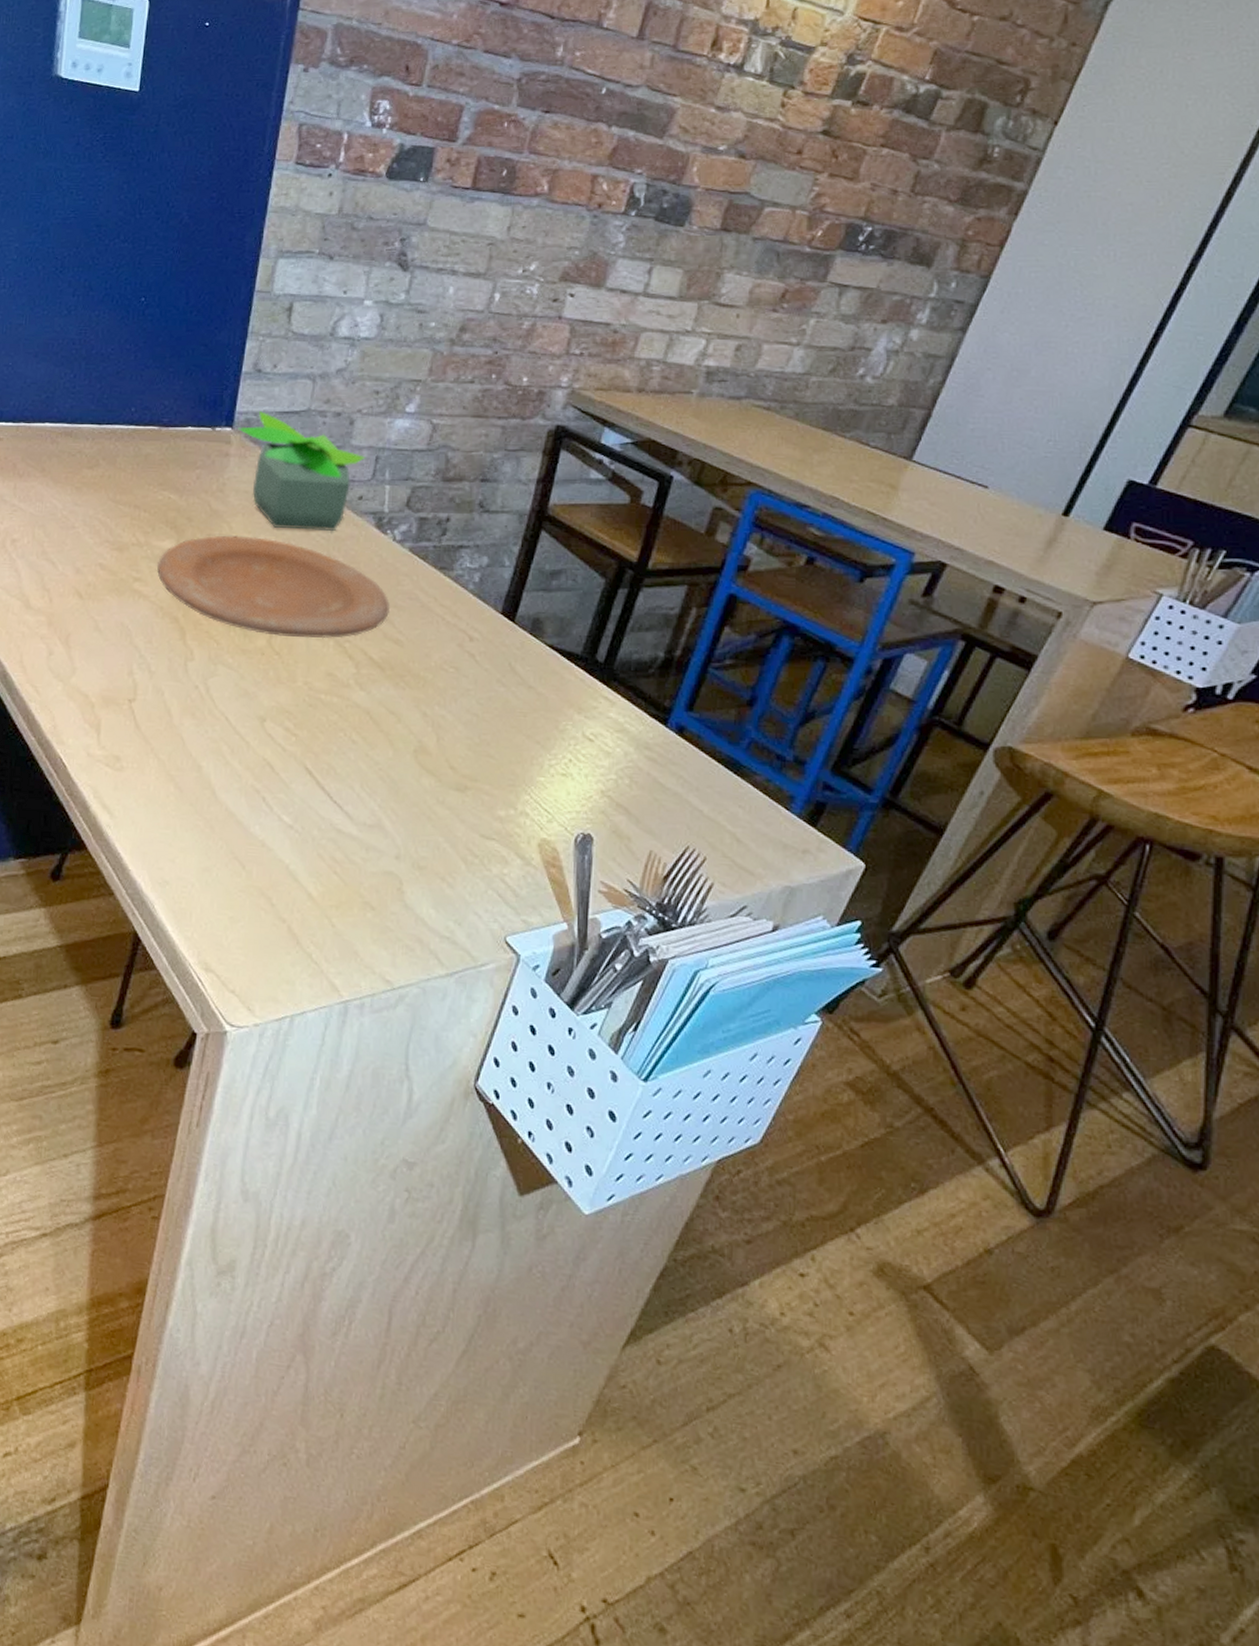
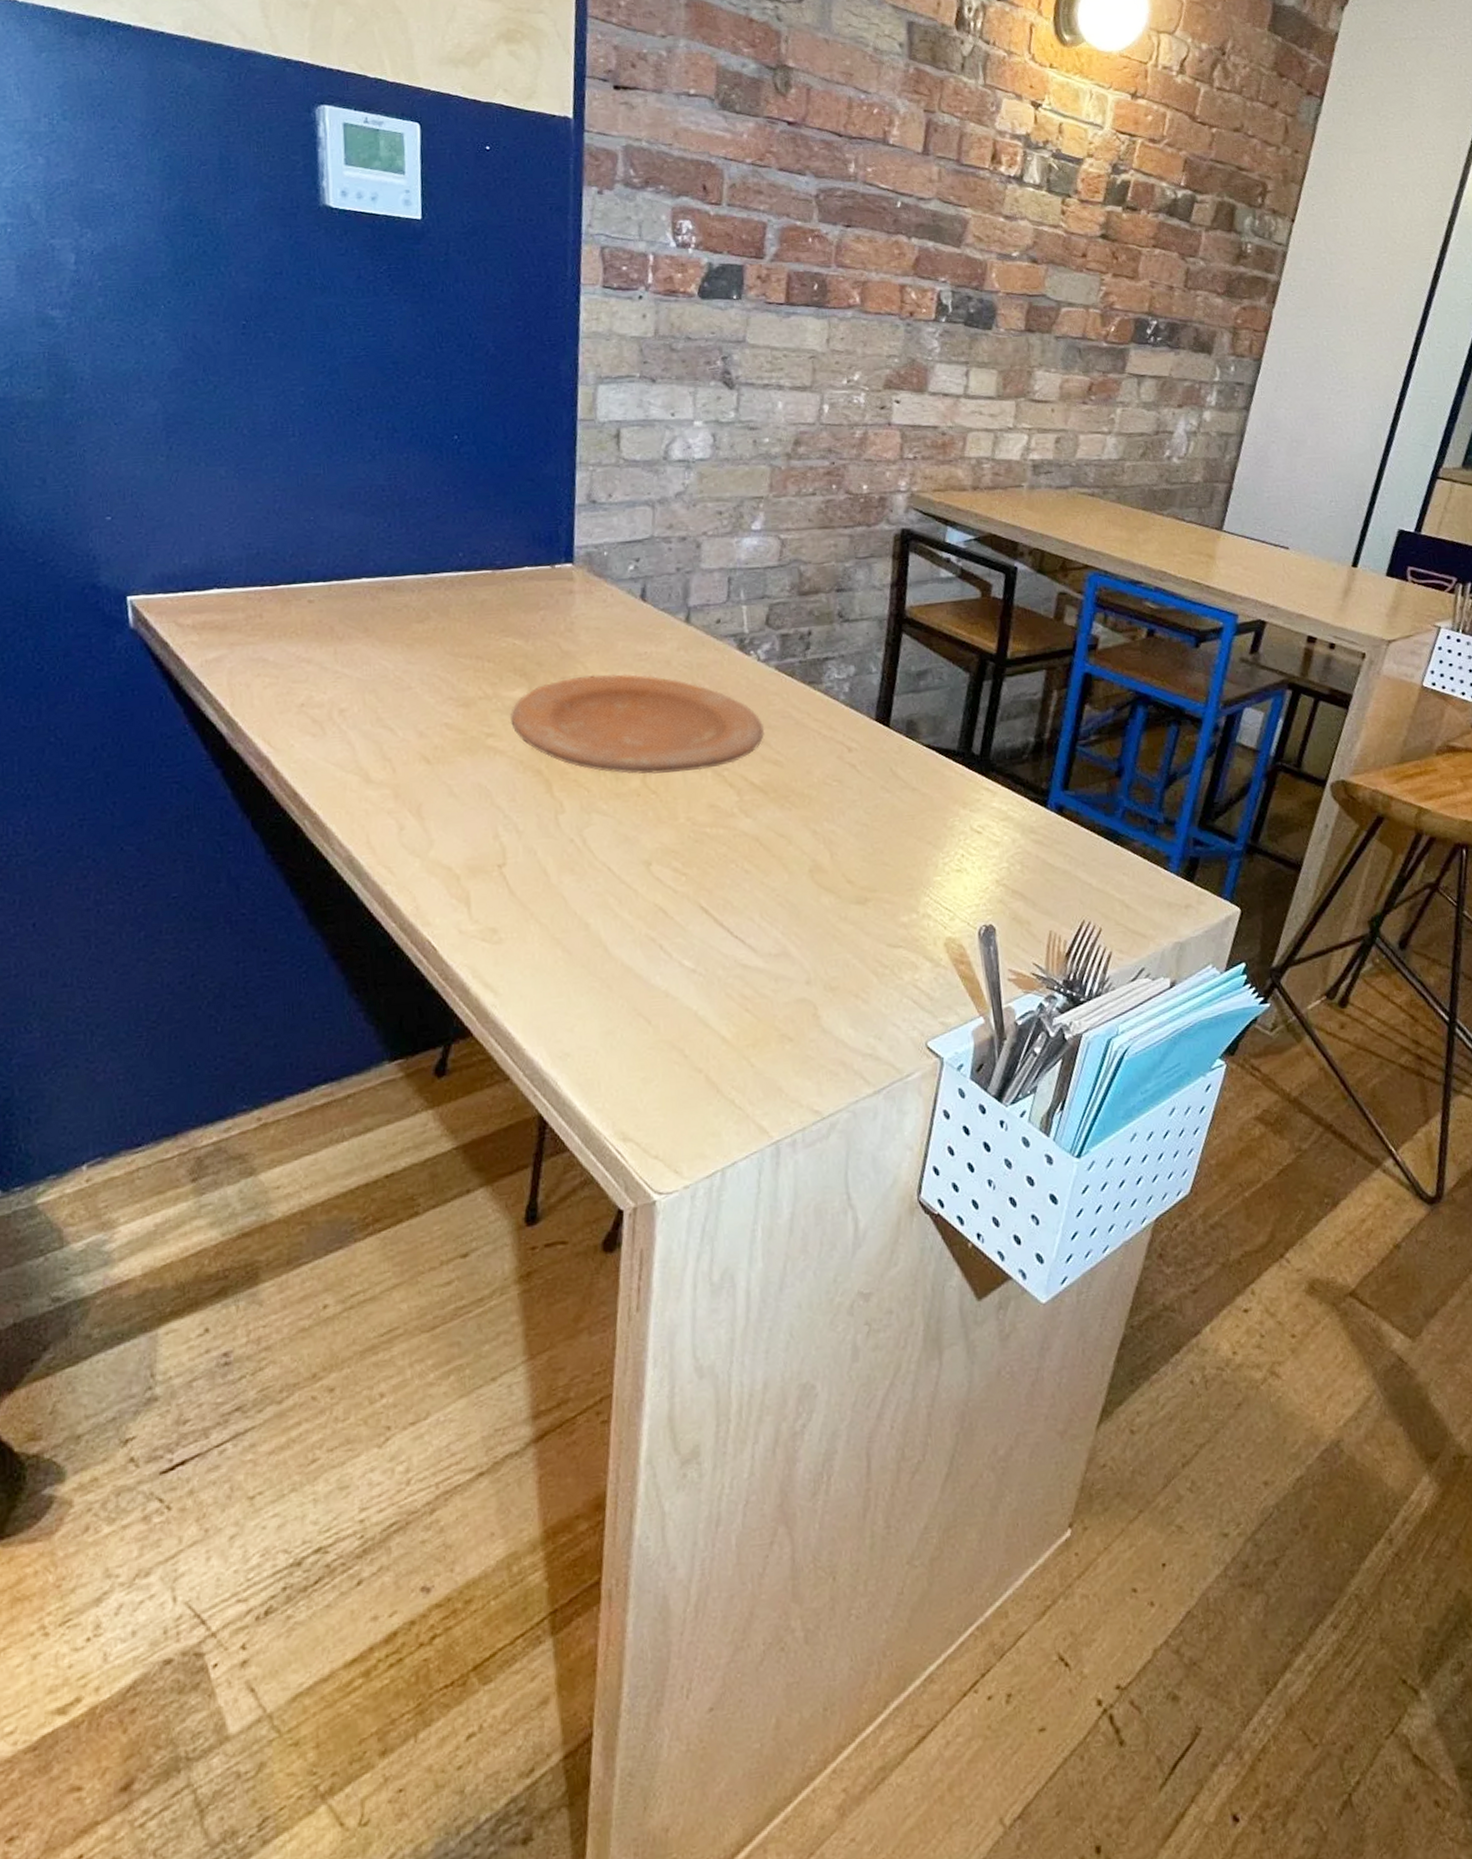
potted plant: present [238,411,366,532] -> none [579,543,718,662]

